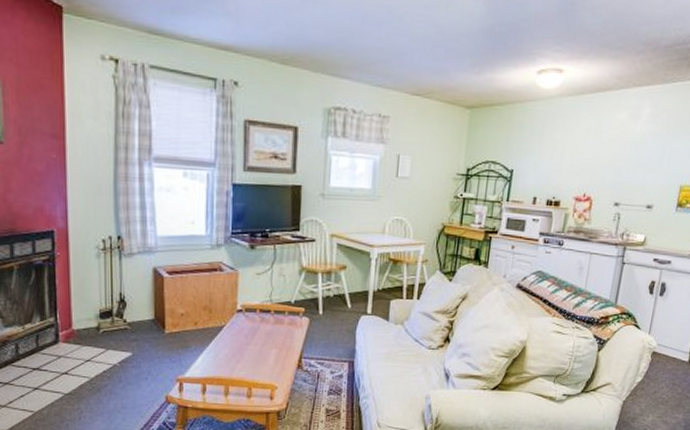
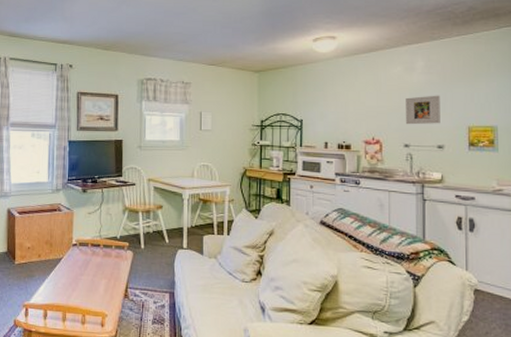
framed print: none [620,148,660,182] -> present [405,95,440,125]

